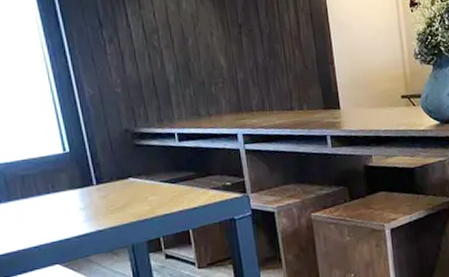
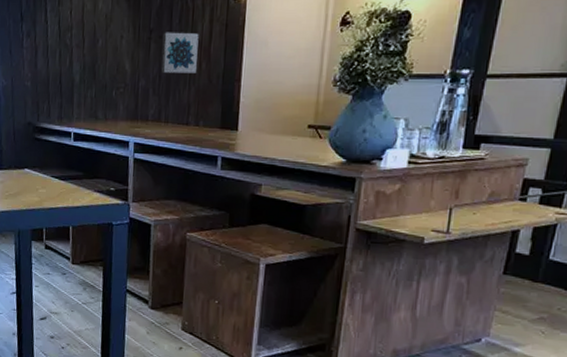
wall art: none [252,24,291,64] -> present [161,32,199,73]

